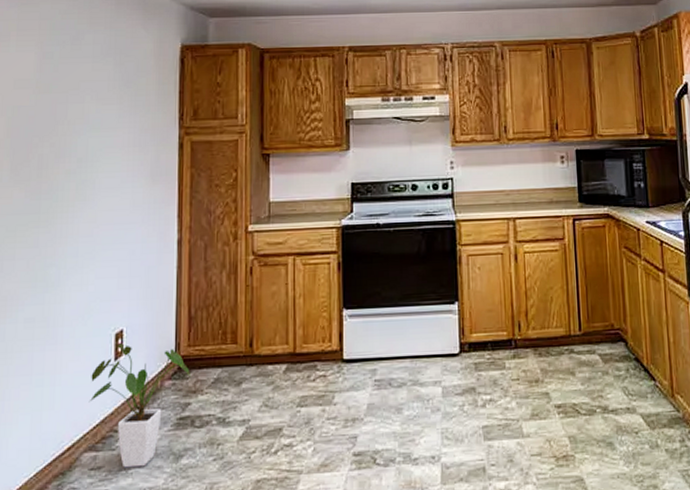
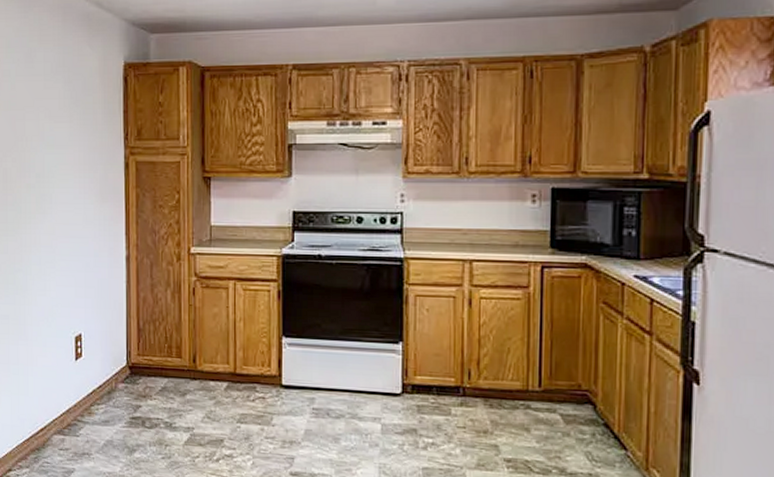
house plant: present [88,343,190,468] -> none [56,345,140,454]

